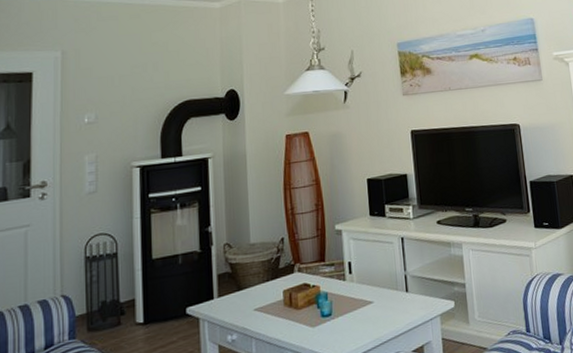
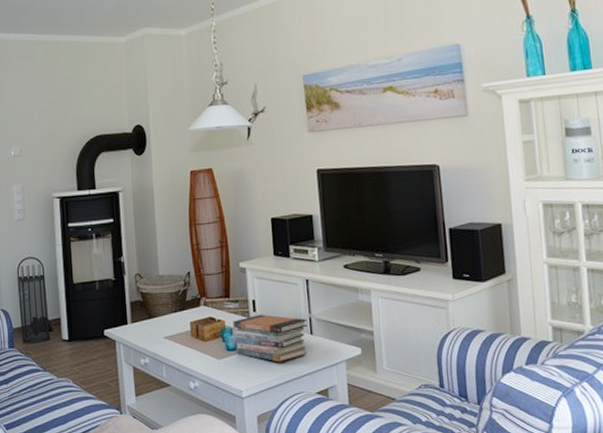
book stack: none [328,276,403,324] -> present [233,314,307,362]

